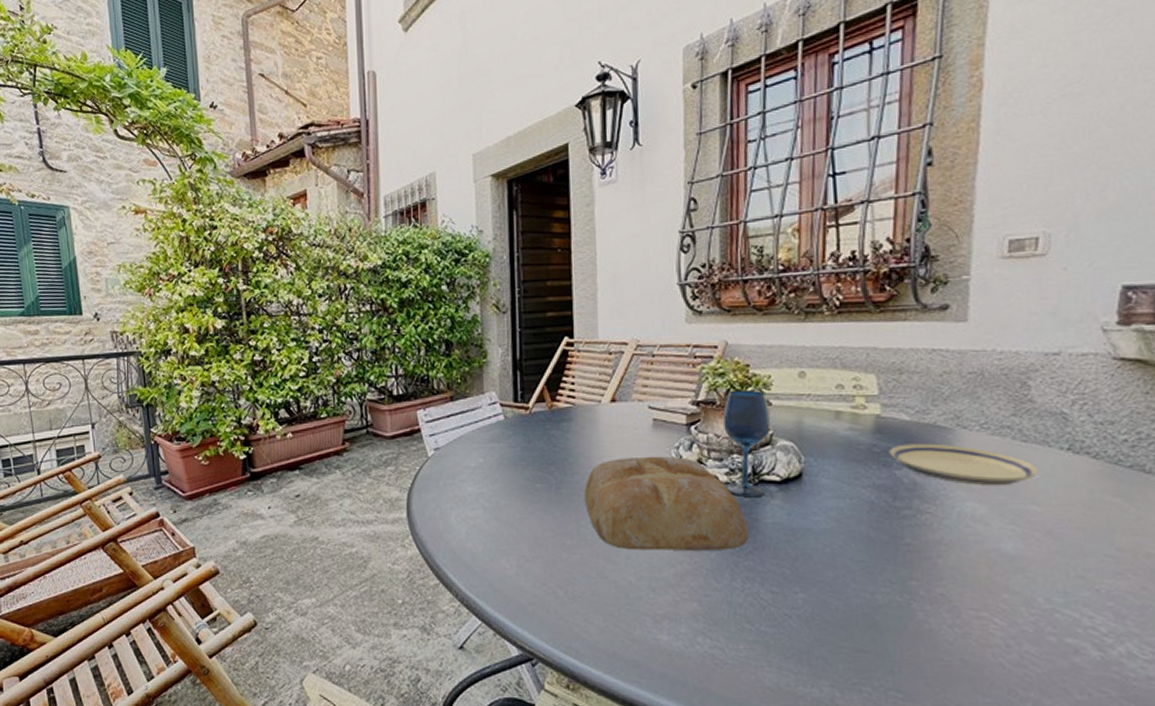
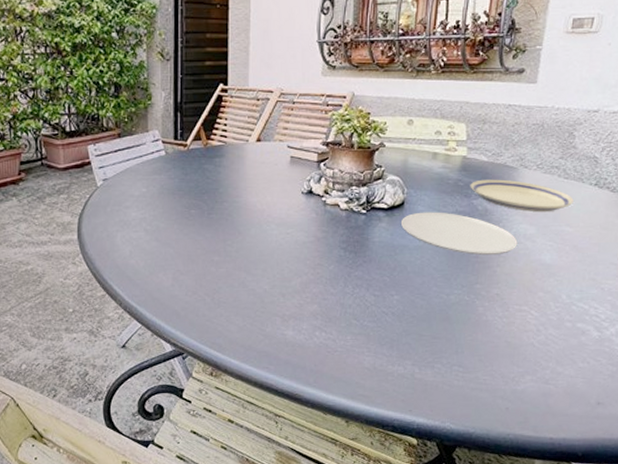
bread: present [584,456,749,550] -> none [231,187,361,264]
wineglass: present [723,389,770,498] -> none [345,133,383,222]
plate: none [799,485,964,543] -> present [400,212,518,256]

